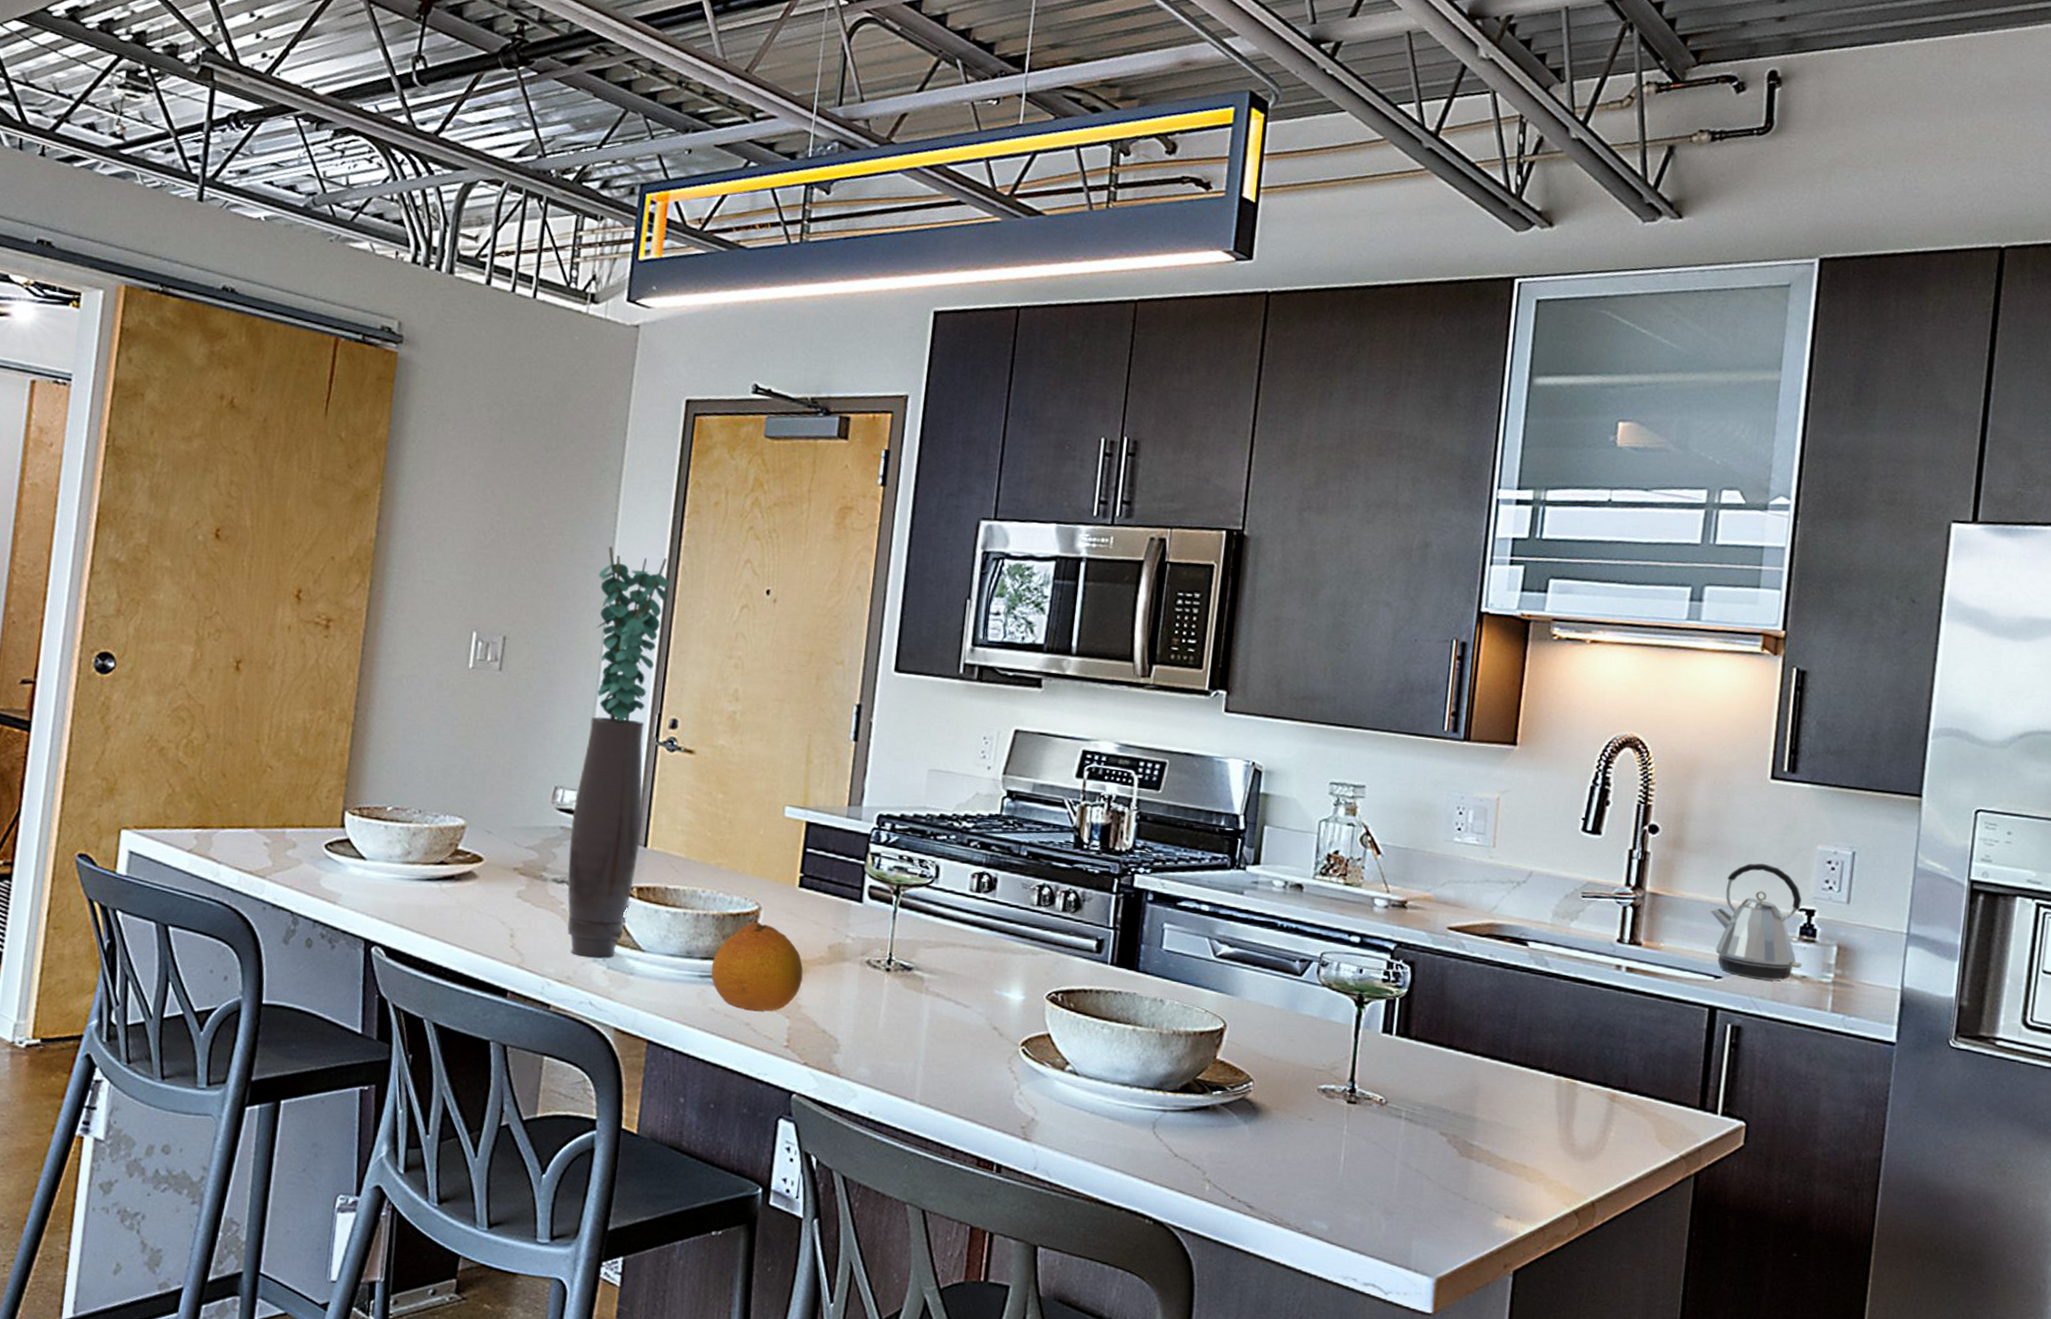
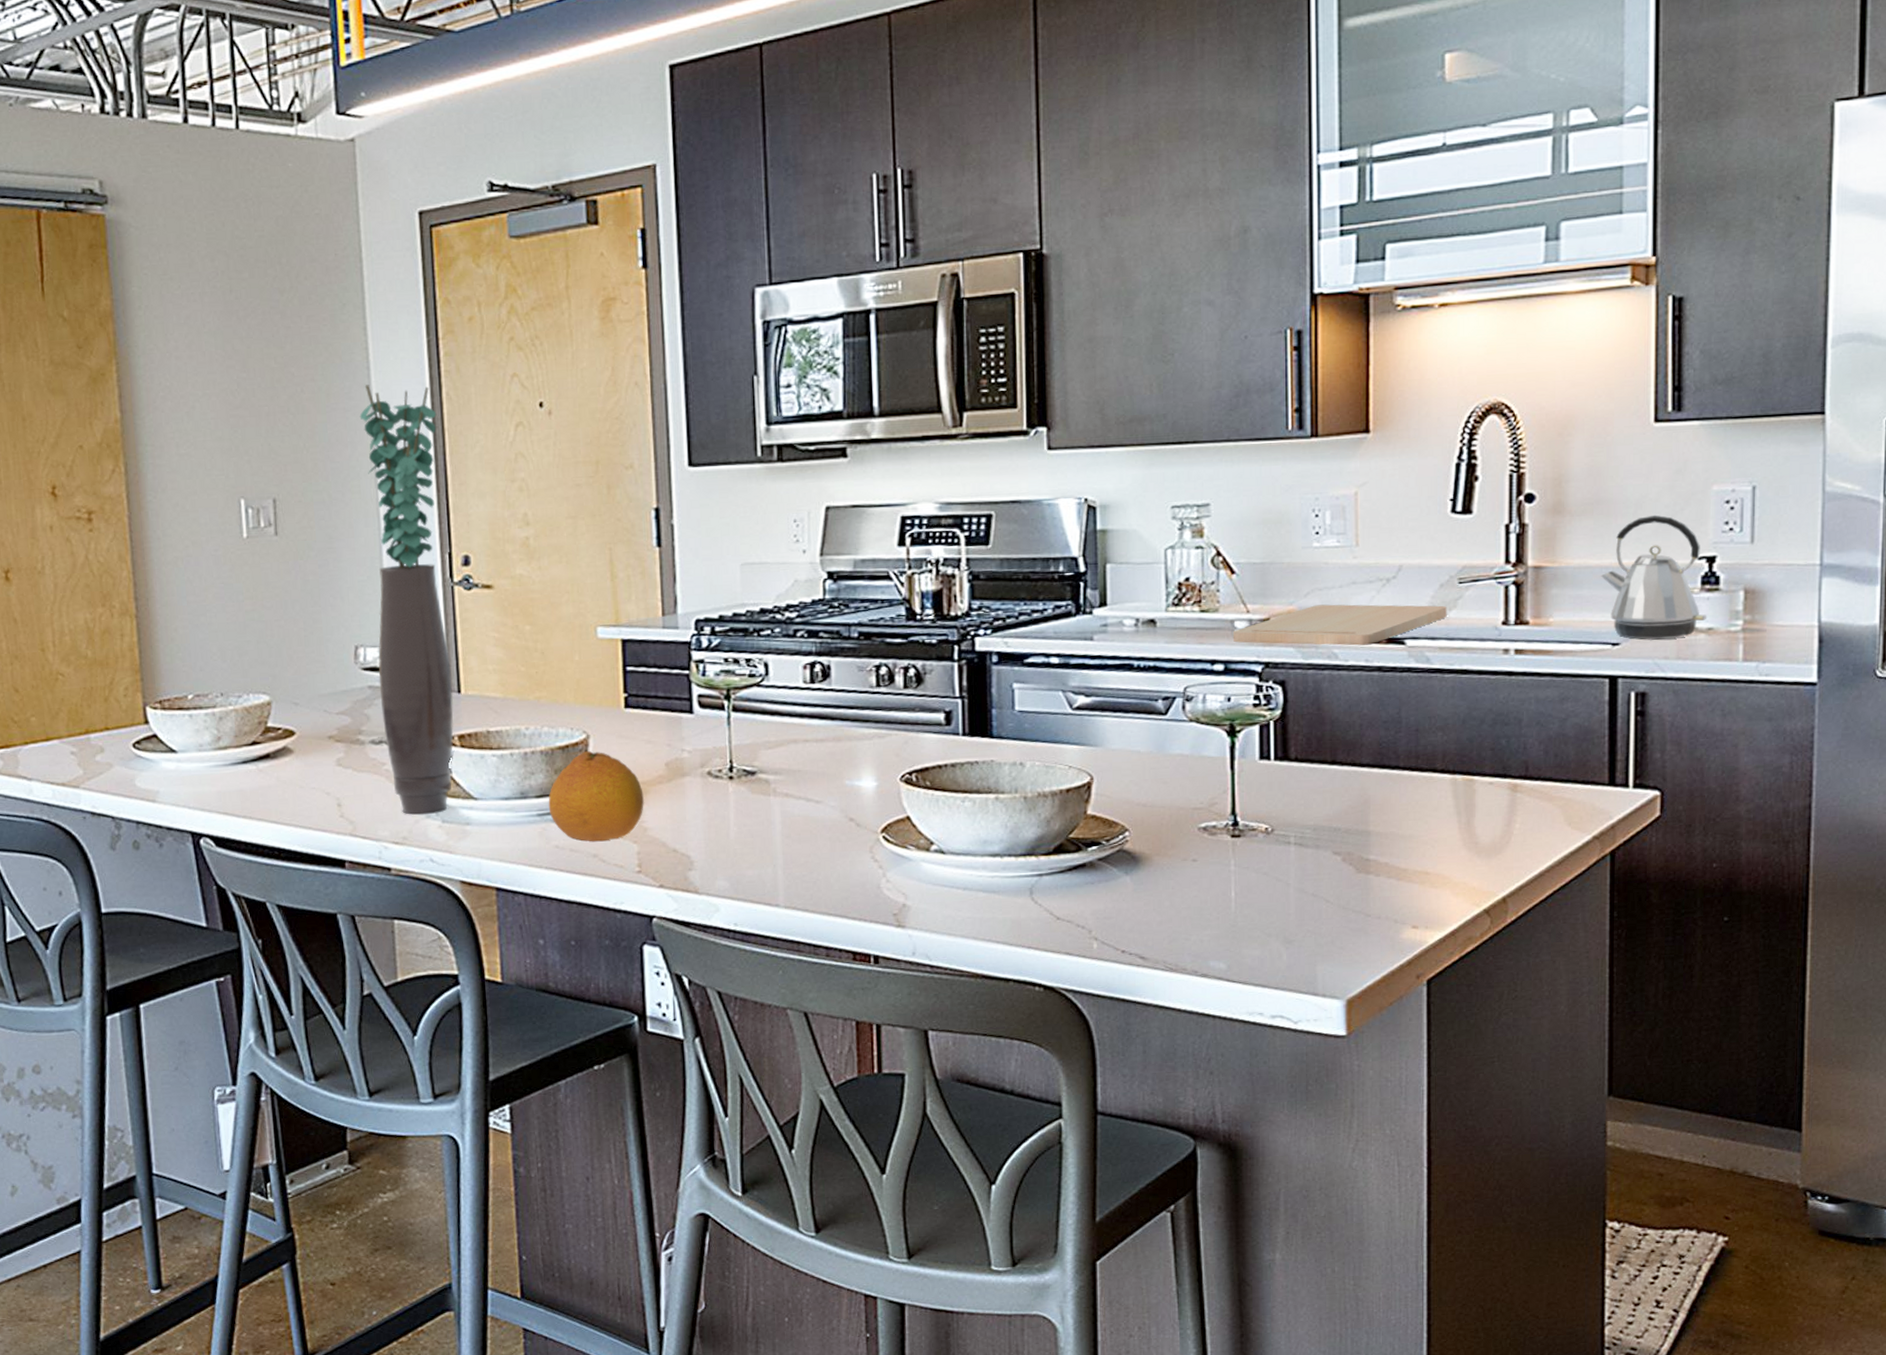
cutting board: none [1372,895,1569,941] -> present [1233,604,1447,646]

